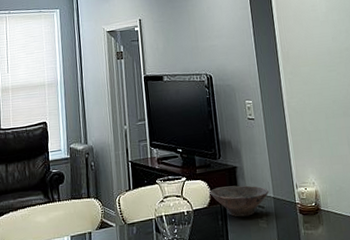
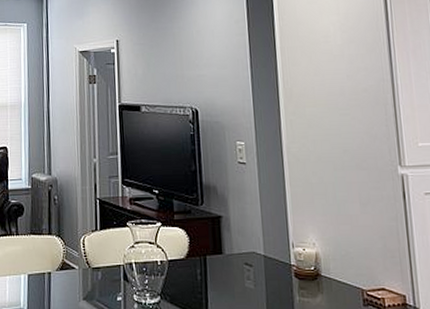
bowl: present [209,185,270,217] -> none [188,237,260,274]

